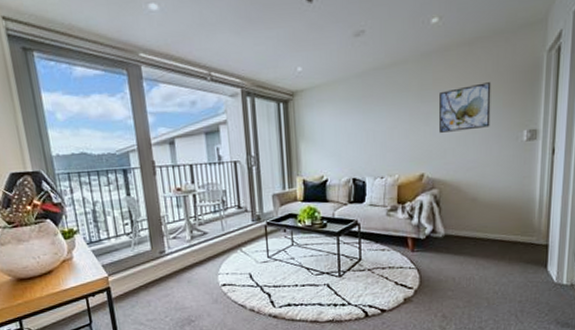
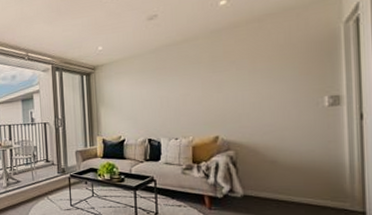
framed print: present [439,82,491,133] -> none [231,53,286,99]

